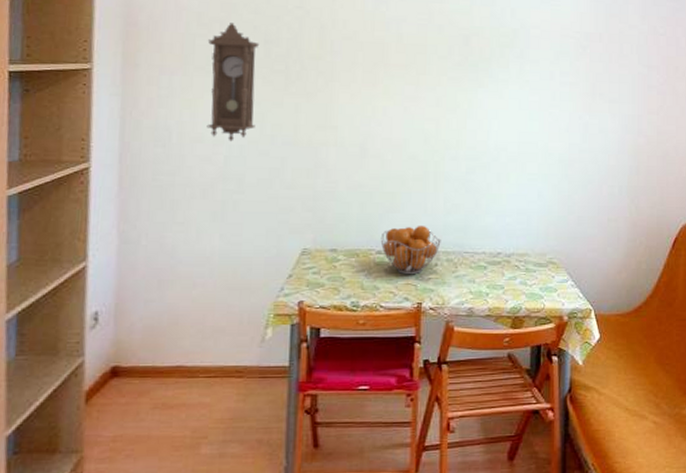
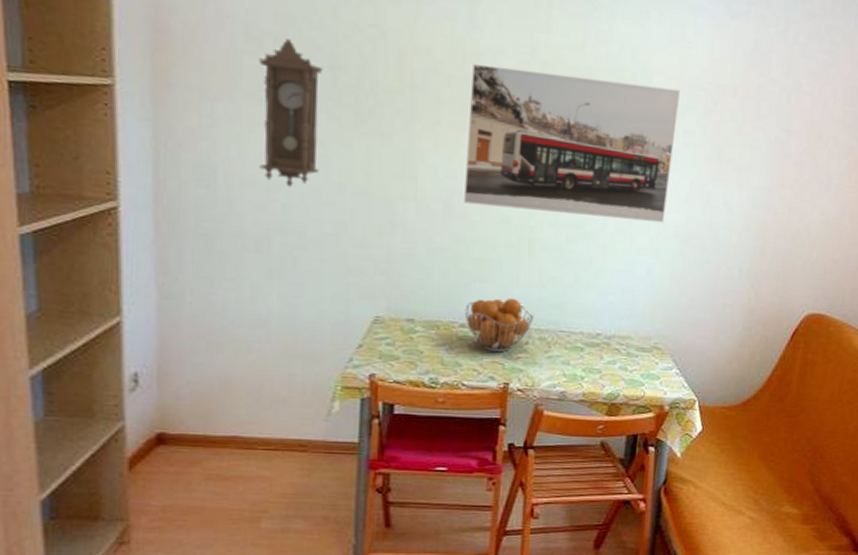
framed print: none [377,30,554,151] -> present [464,63,680,223]

